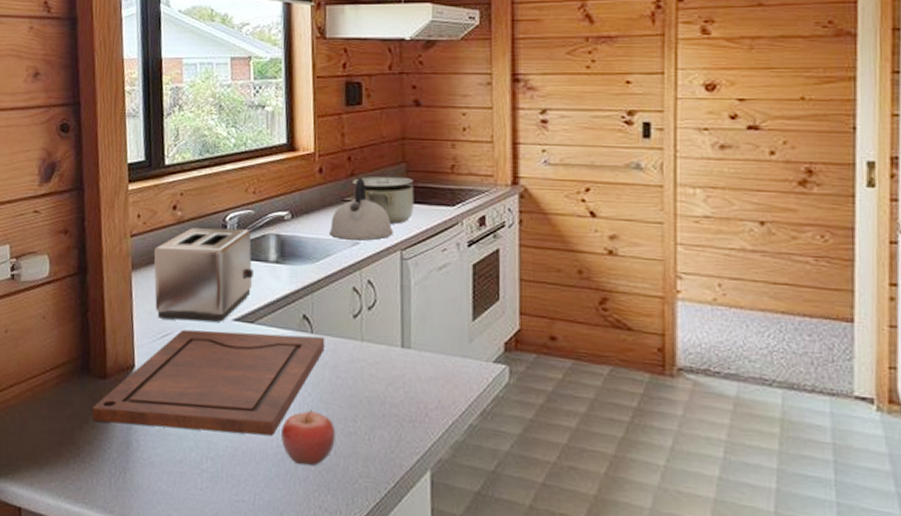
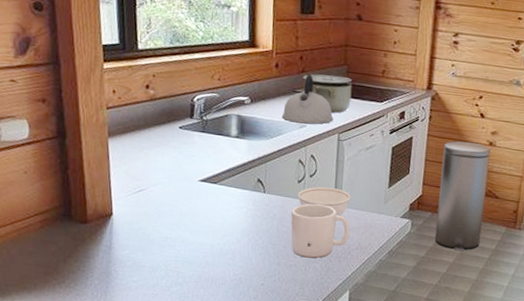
cutting board: present [92,329,325,436] -> none [75,186,275,268]
toaster: present [153,227,253,322] -> none [128,105,217,182]
fruit: present [281,409,336,466] -> none [237,248,280,288]
mug: none [347,345,425,423] -> present [291,203,350,259]
bowl: none [354,322,423,363] -> present [297,186,351,217]
pedal bin: none [542,250,613,412] -> present [434,140,491,252]

